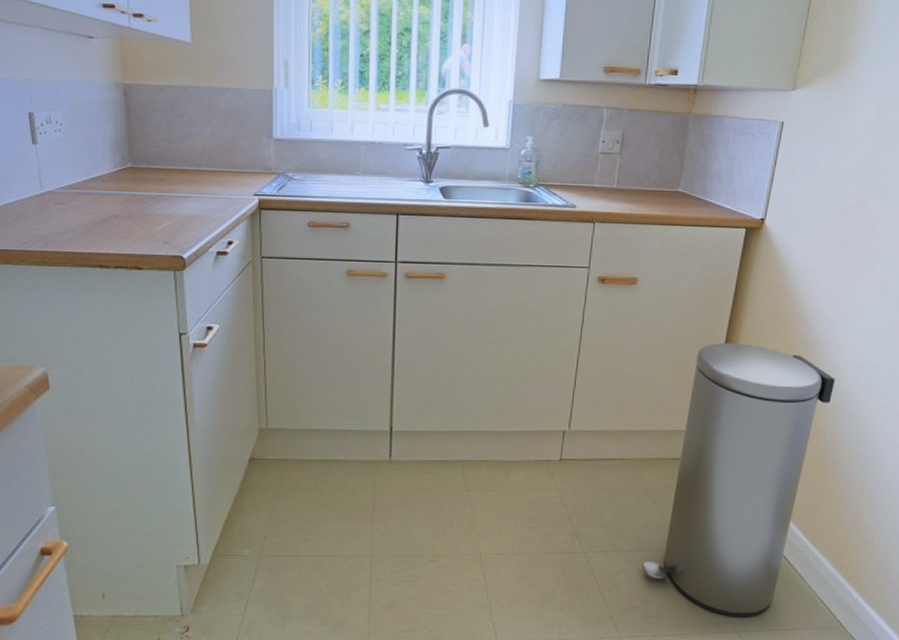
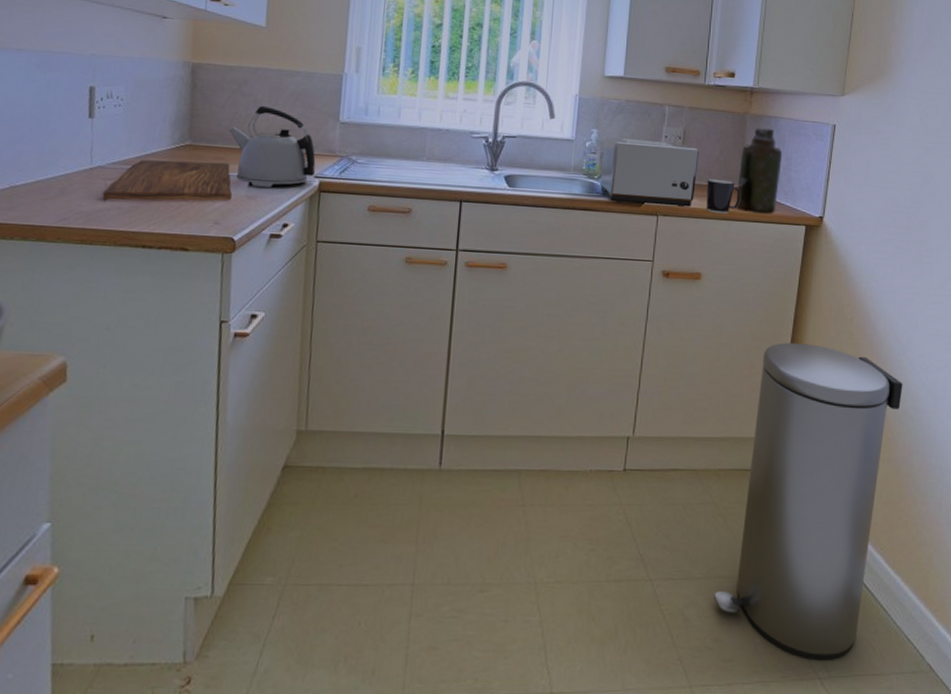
cutting board: none [56,183,176,224] -> present [102,159,232,201]
kettle: none [166,125,255,207] -> present [228,105,316,187]
toaster: none [536,144,638,213] -> present [600,137,699,207]
mug: none [643,183,679,220] -> present [705,178,740,215]
canister: none [674,128,726,218] -> present [736,128,783,214]

